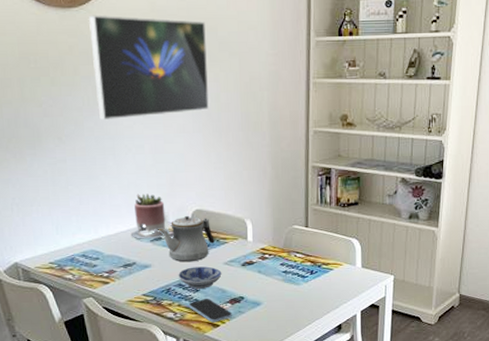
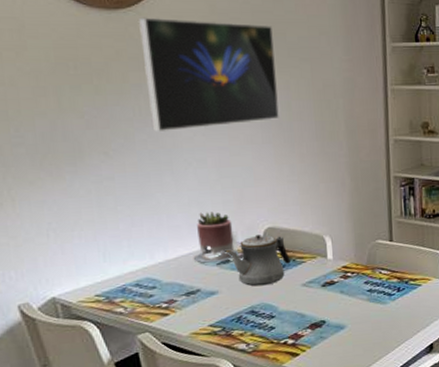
bowl: present [178,266,222,289] -> none [250,289,300,315]
smartphone: present [188,299,232,323] -> none [262,325,313,352]

